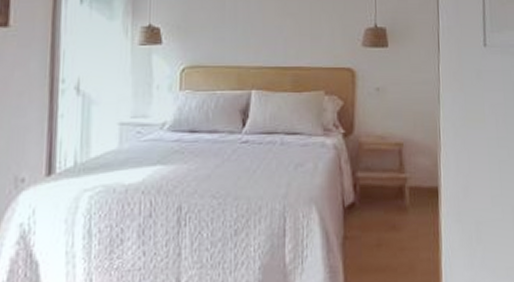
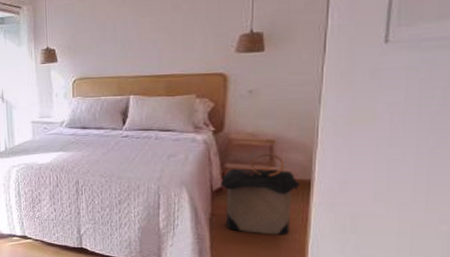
laundry hamper: none [353,157,429,257] -> present [221,152,300,235]

